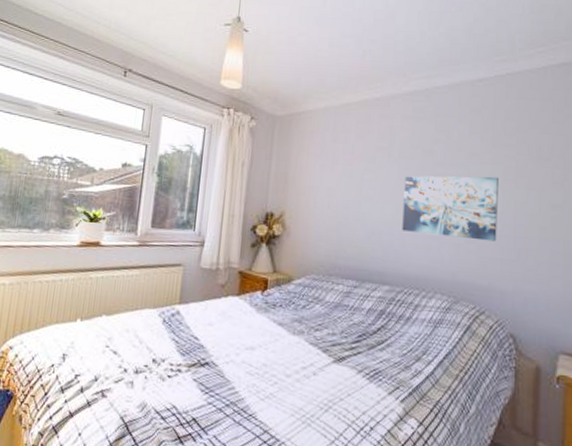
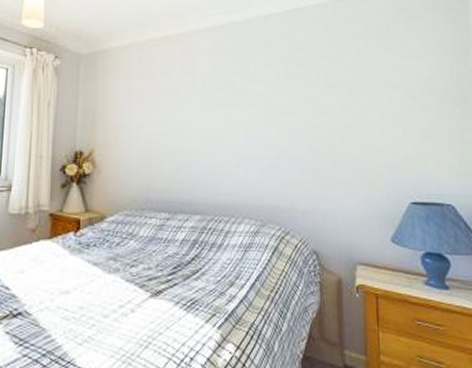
wall art: present [402,176,499,242] -> none [209,104,296,165]

